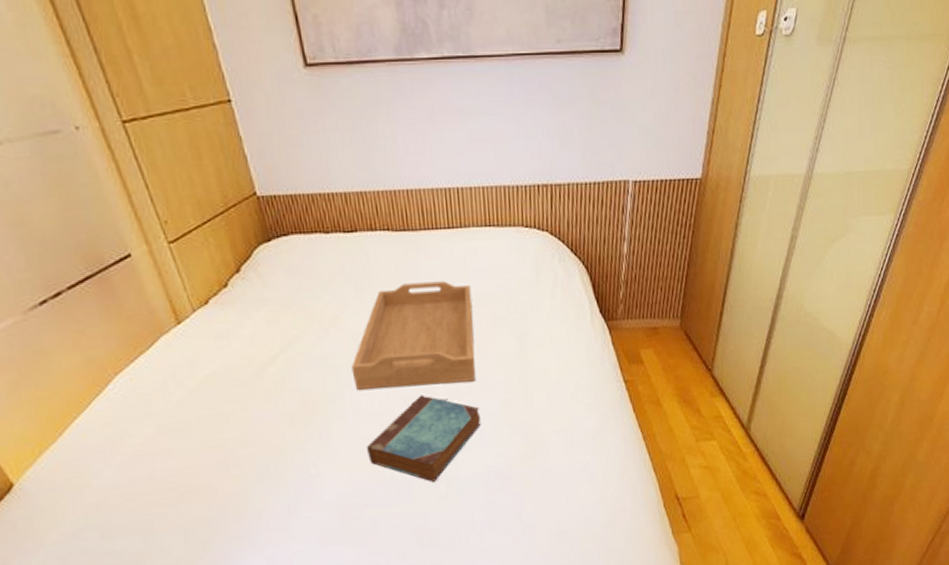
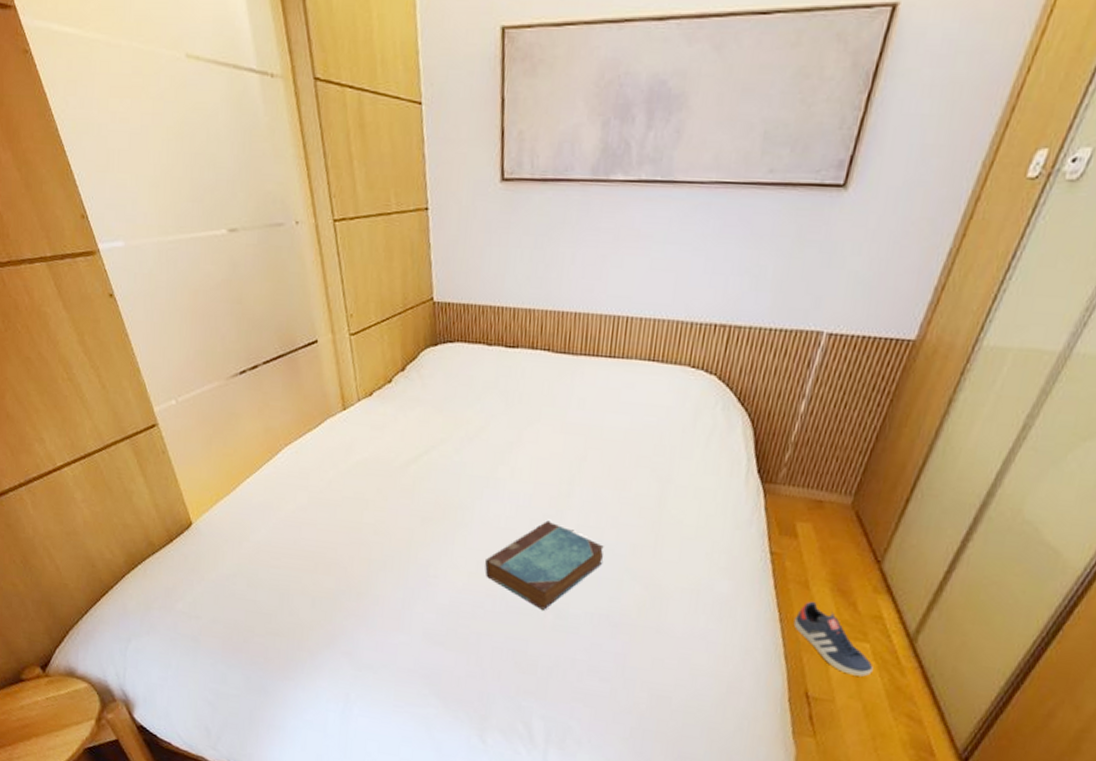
serving tray: present [351,281,476,390] -> none [486,406,621,518]
sneaker: none [654,415,723,471] -> present [793,601,873,677]

